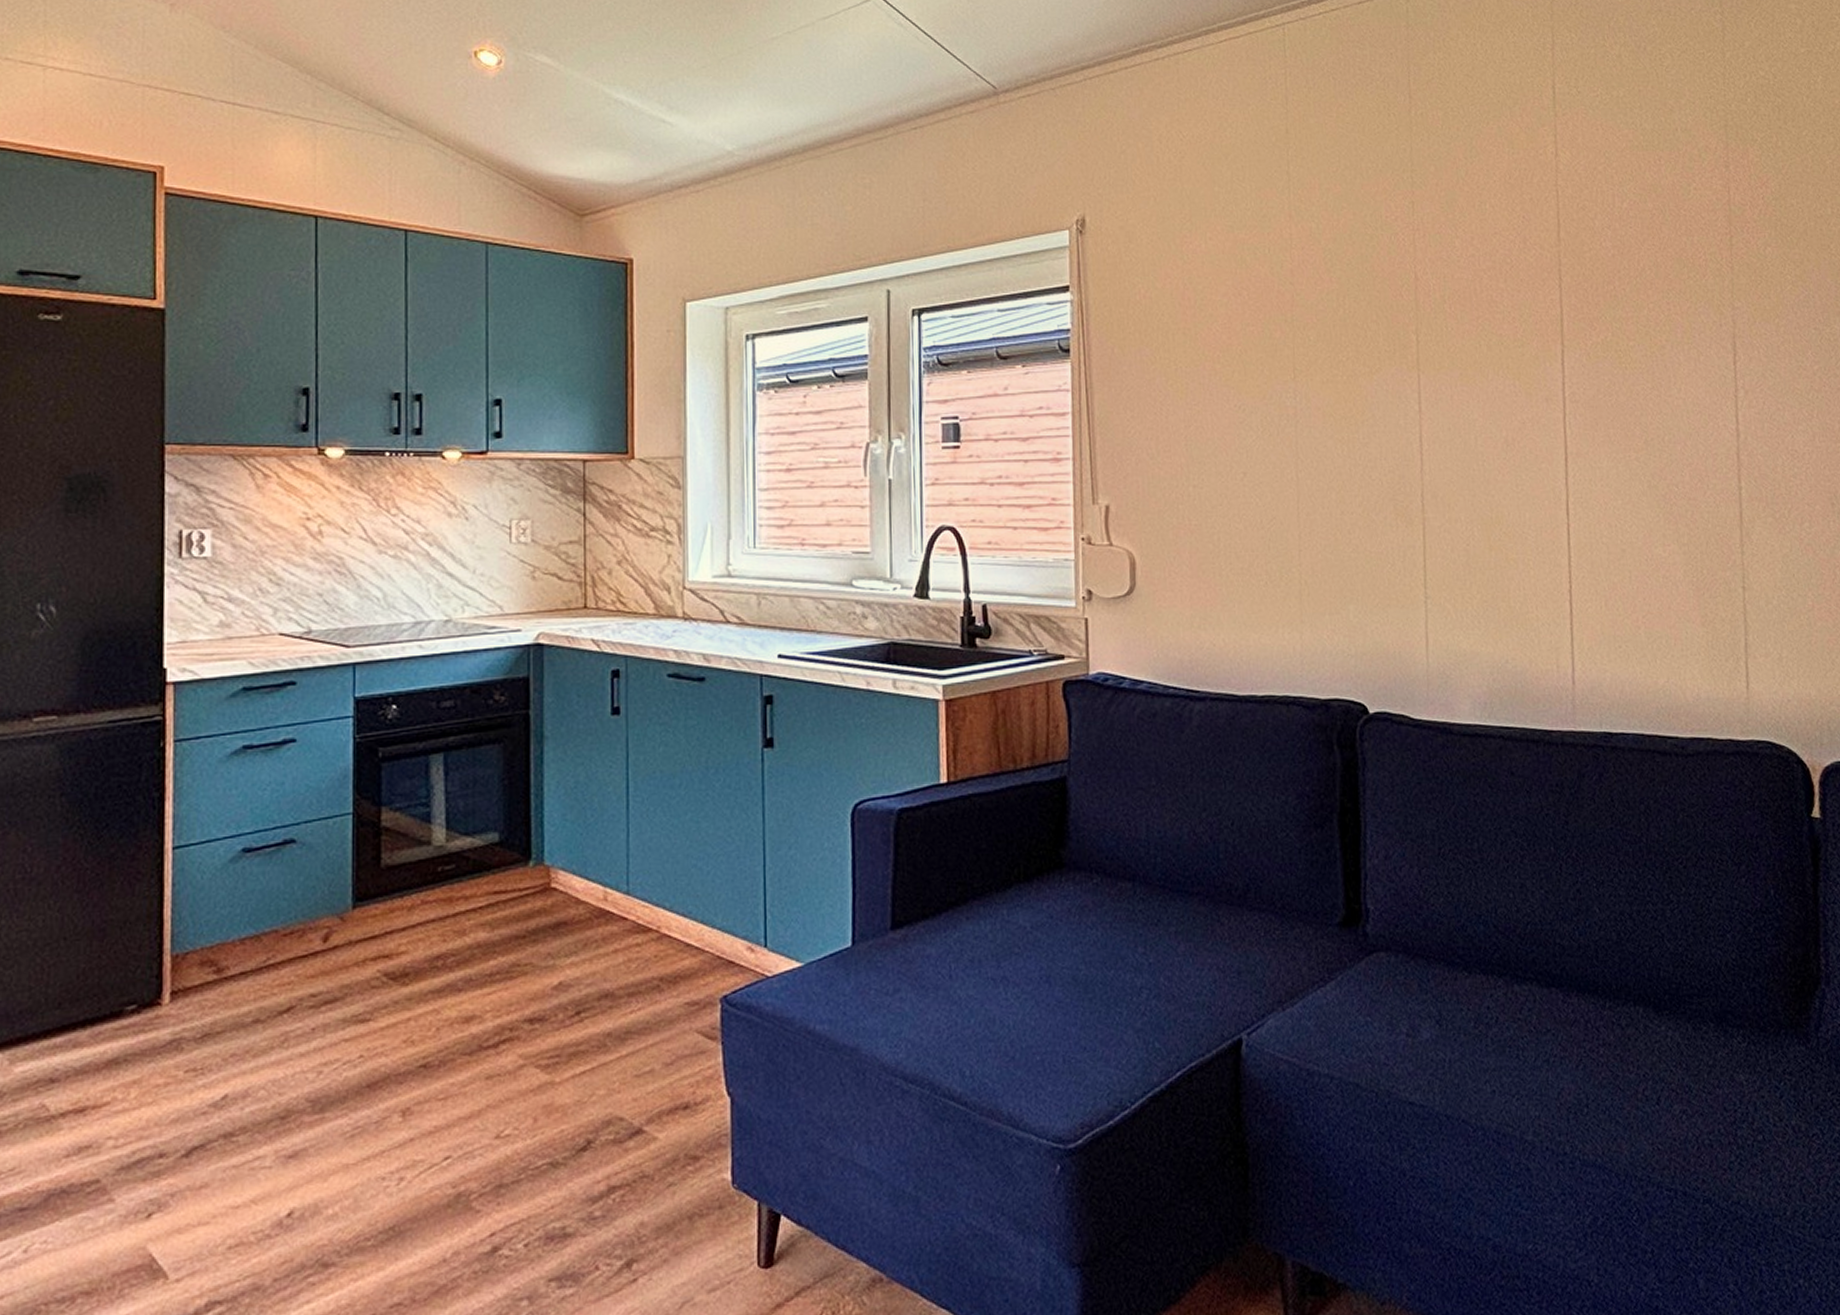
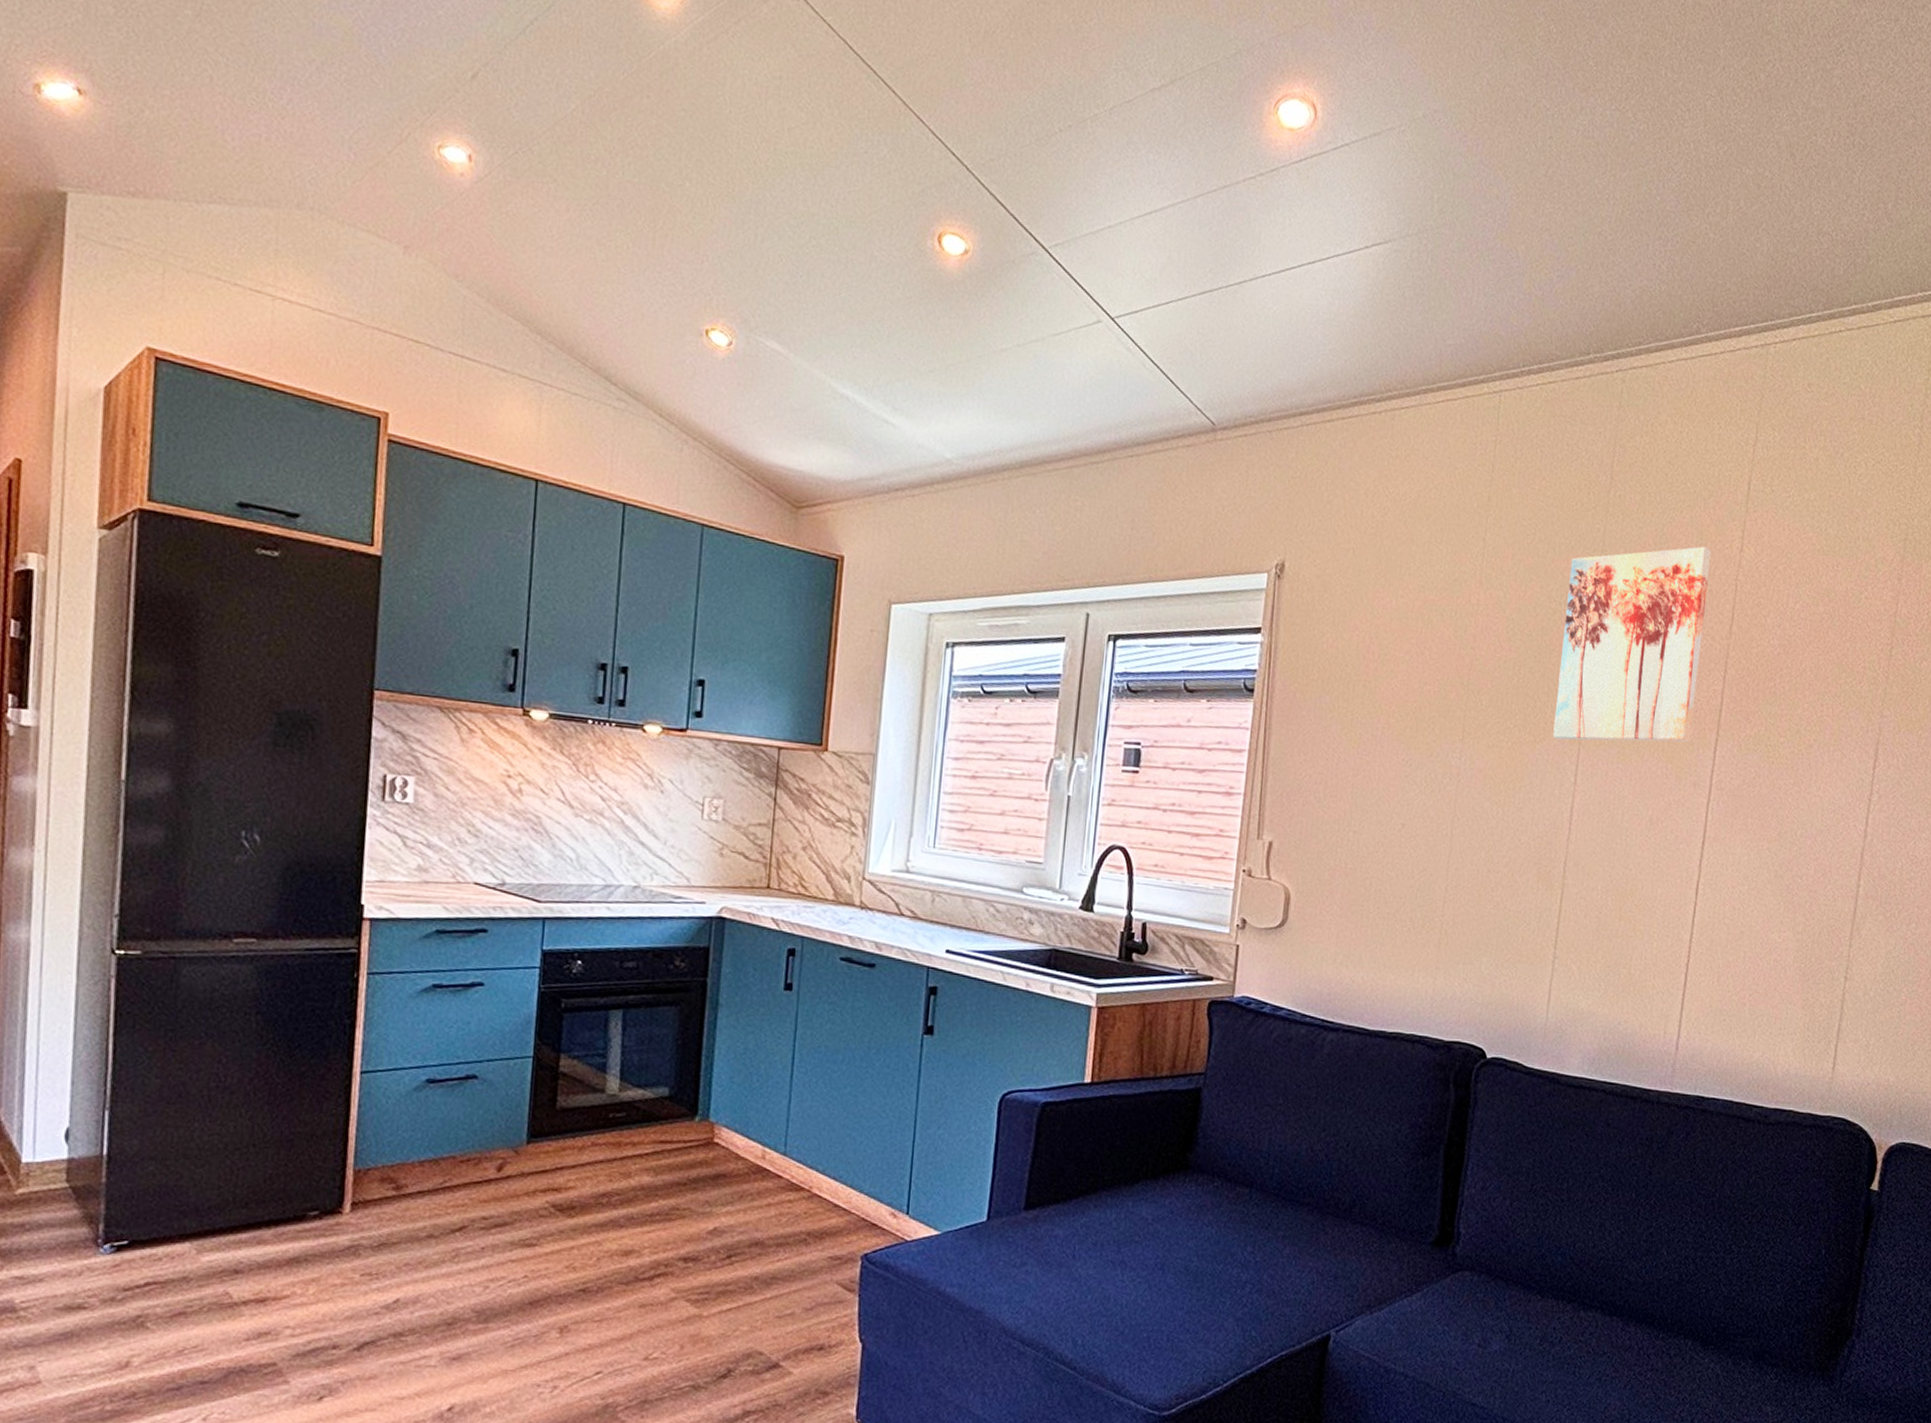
wall art: none [1381,155,1535,368] -> present [1553,546,1712,742]

